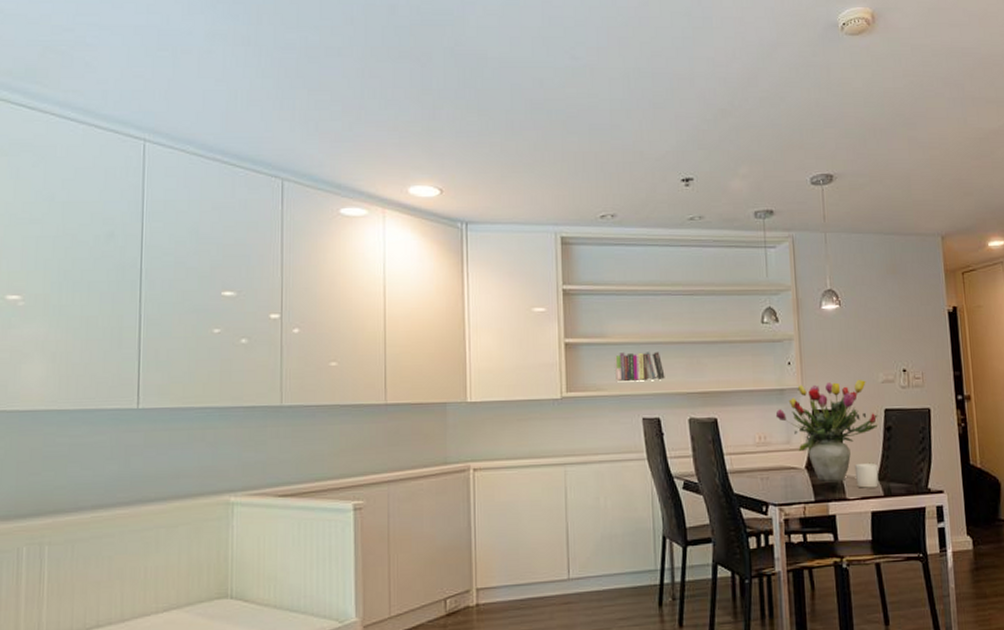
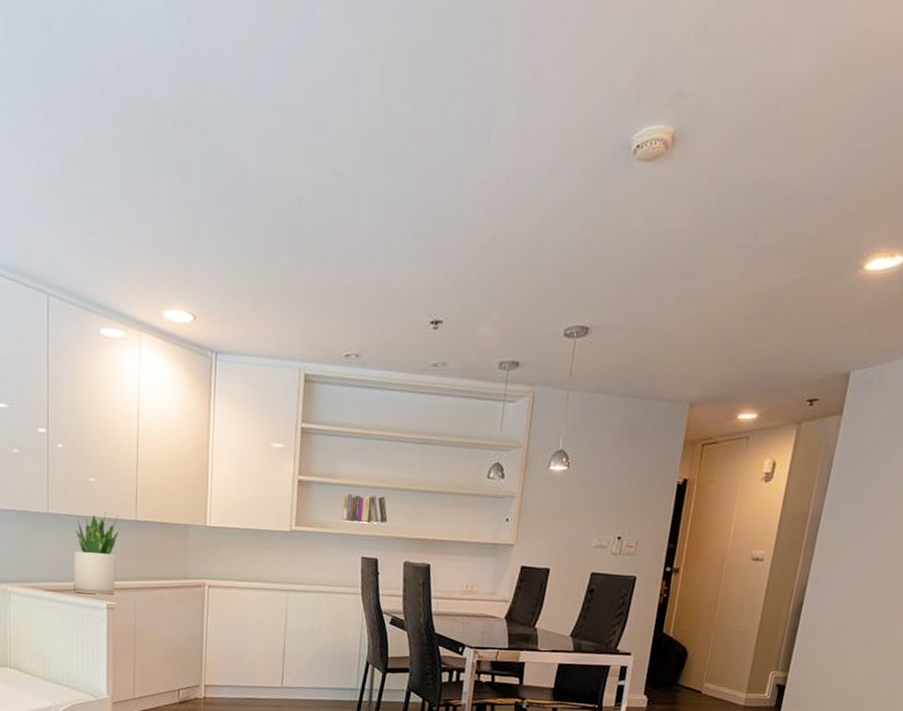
planter: none [312,398,367,496] -> present [73,512,119,596]
flower arrangement: present [775,379,879,482] -> none [485,541,584,634]
mug: present [854,463,879,488] -> none [550,619,574,643]

